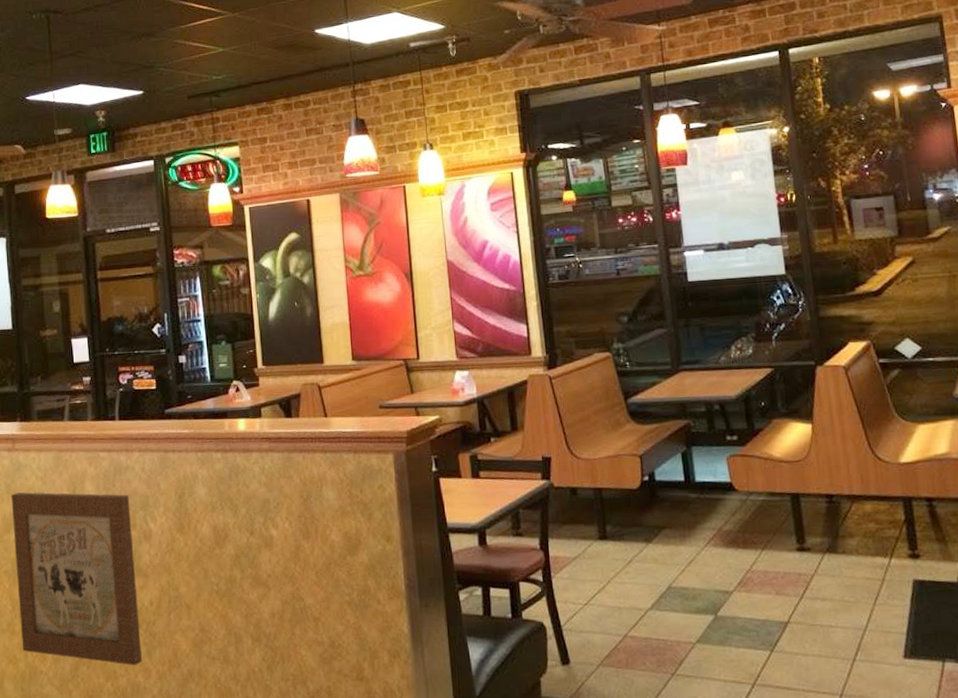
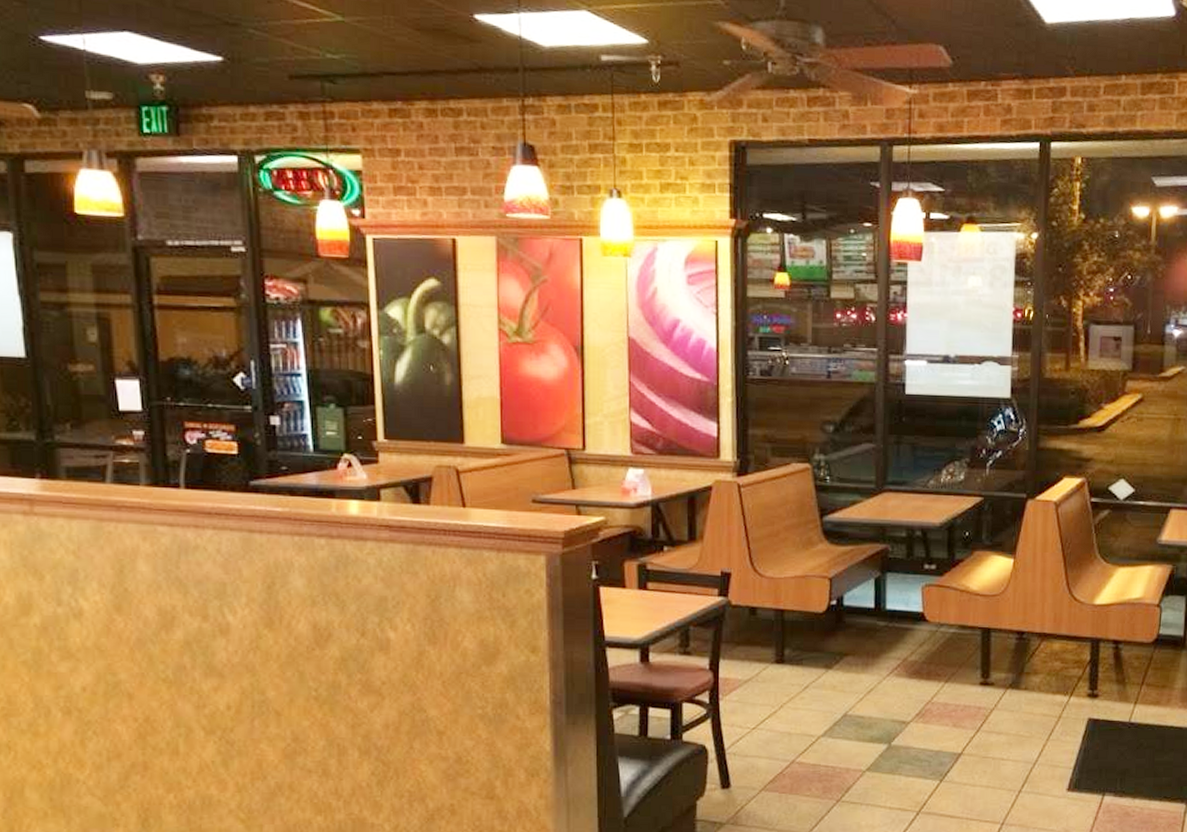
wall art: present [11,492,142,666] -> none [29,568,215,777]

